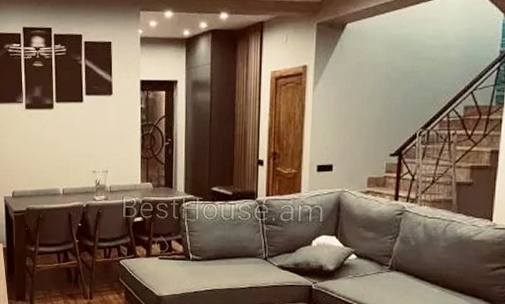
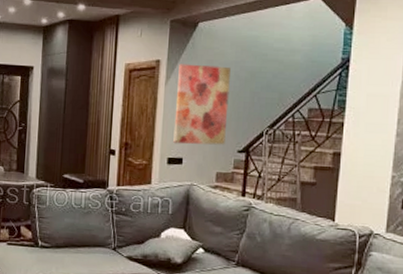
wall art: none [323,67,381,151] -> present [173,64,230,145]

